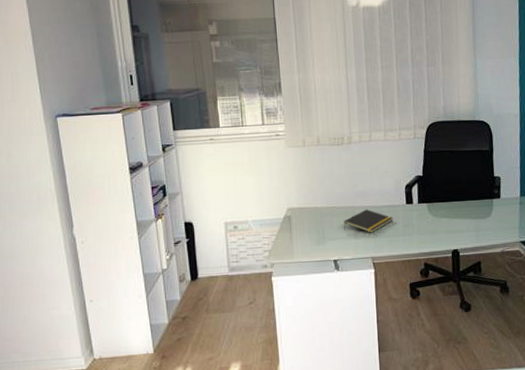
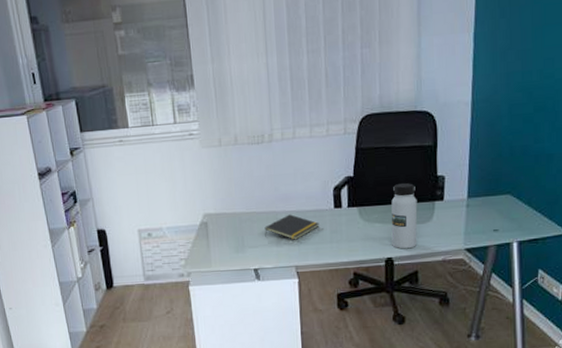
water bottle: none [456,183,479,242] -> present [391,183,418,249]

